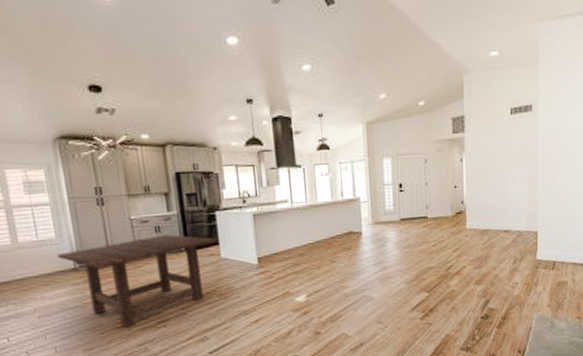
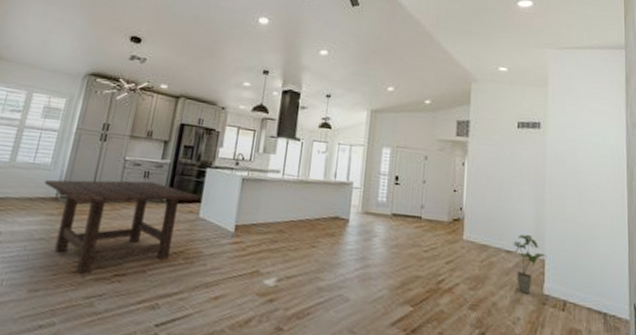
house plant: none [510,212,540,263] -> present [513,234,548,294]

